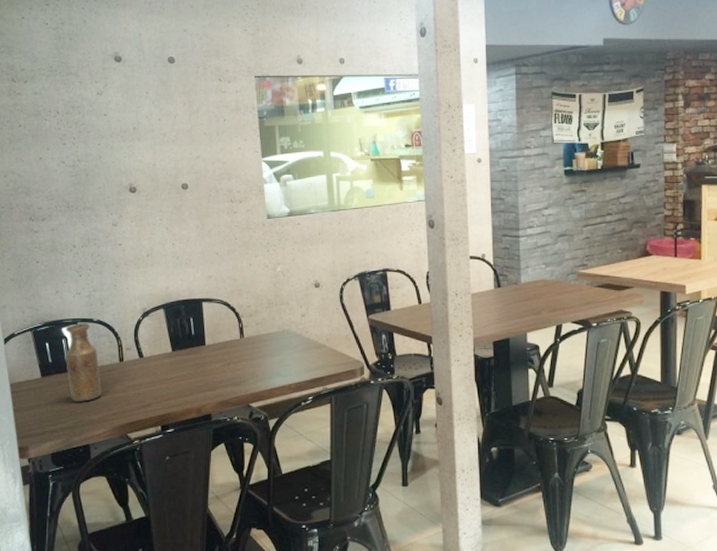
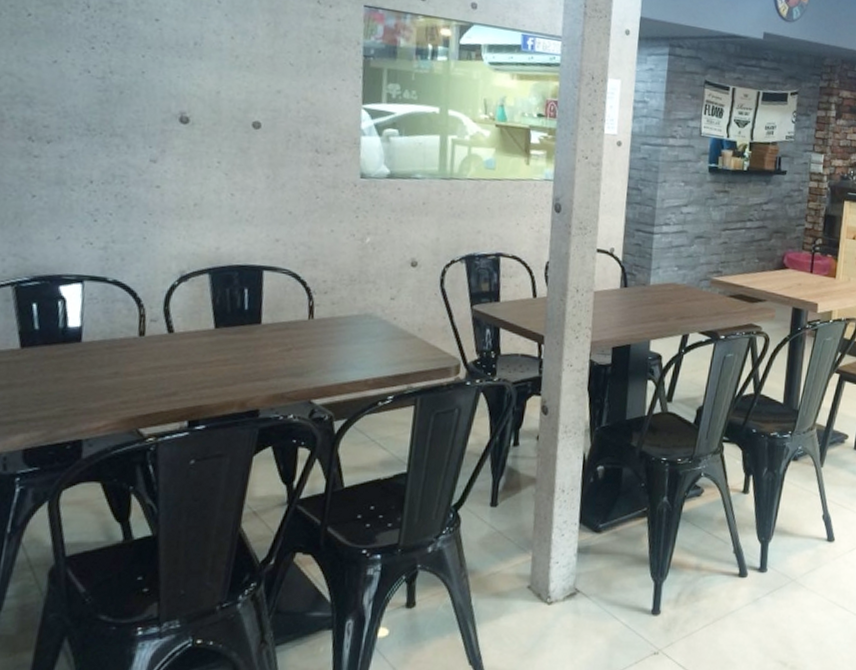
bottle: present [65,323,102,402] -> none [59,281,109,384]

